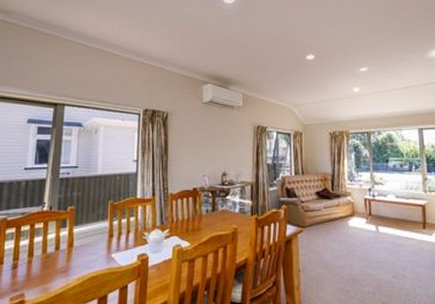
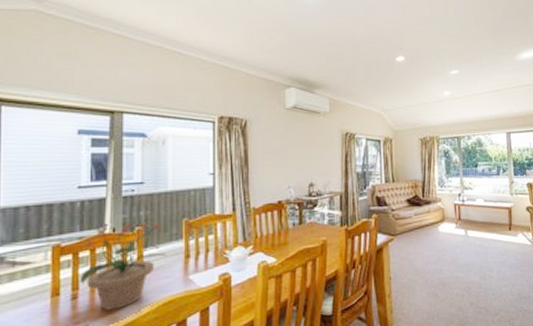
potted plant: none [20,201,94,281] -> present [80,221,167,311]

